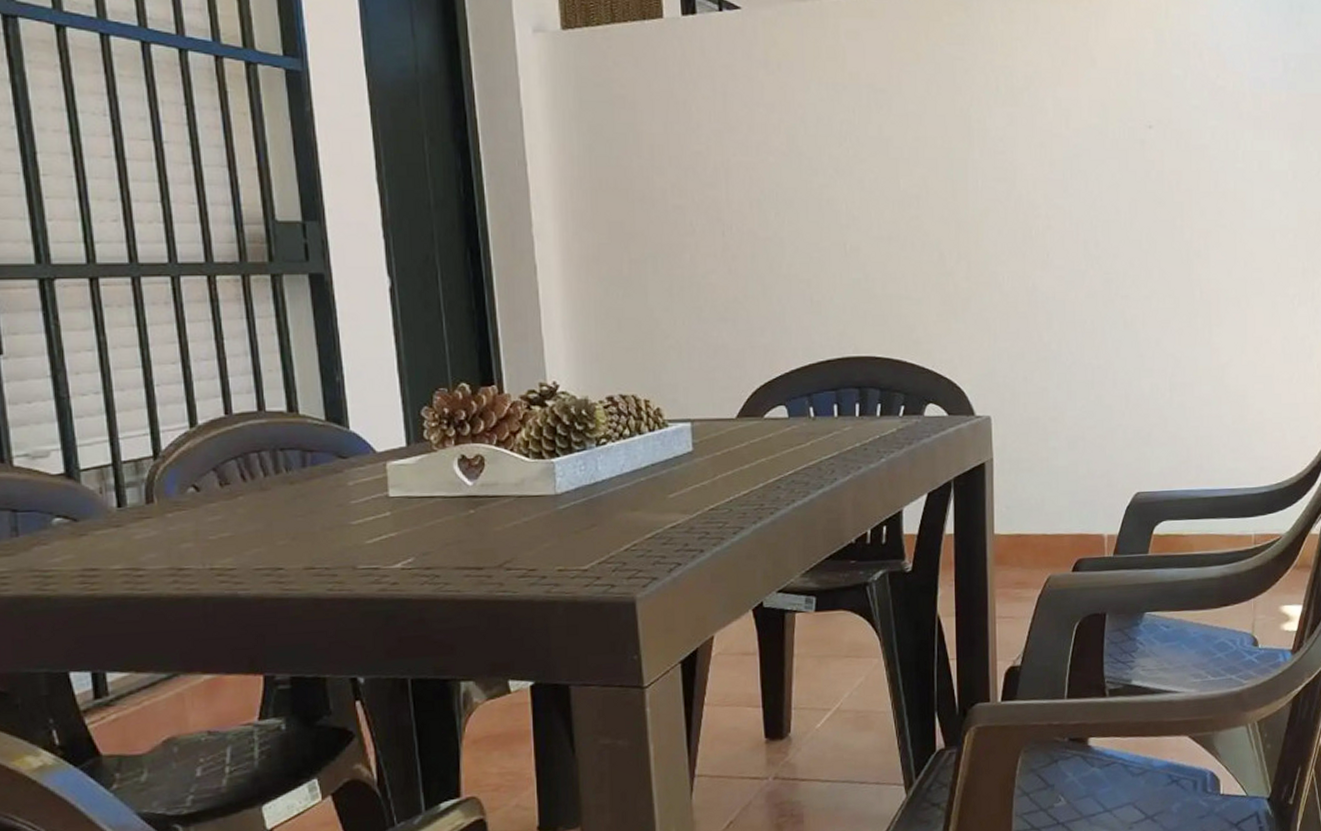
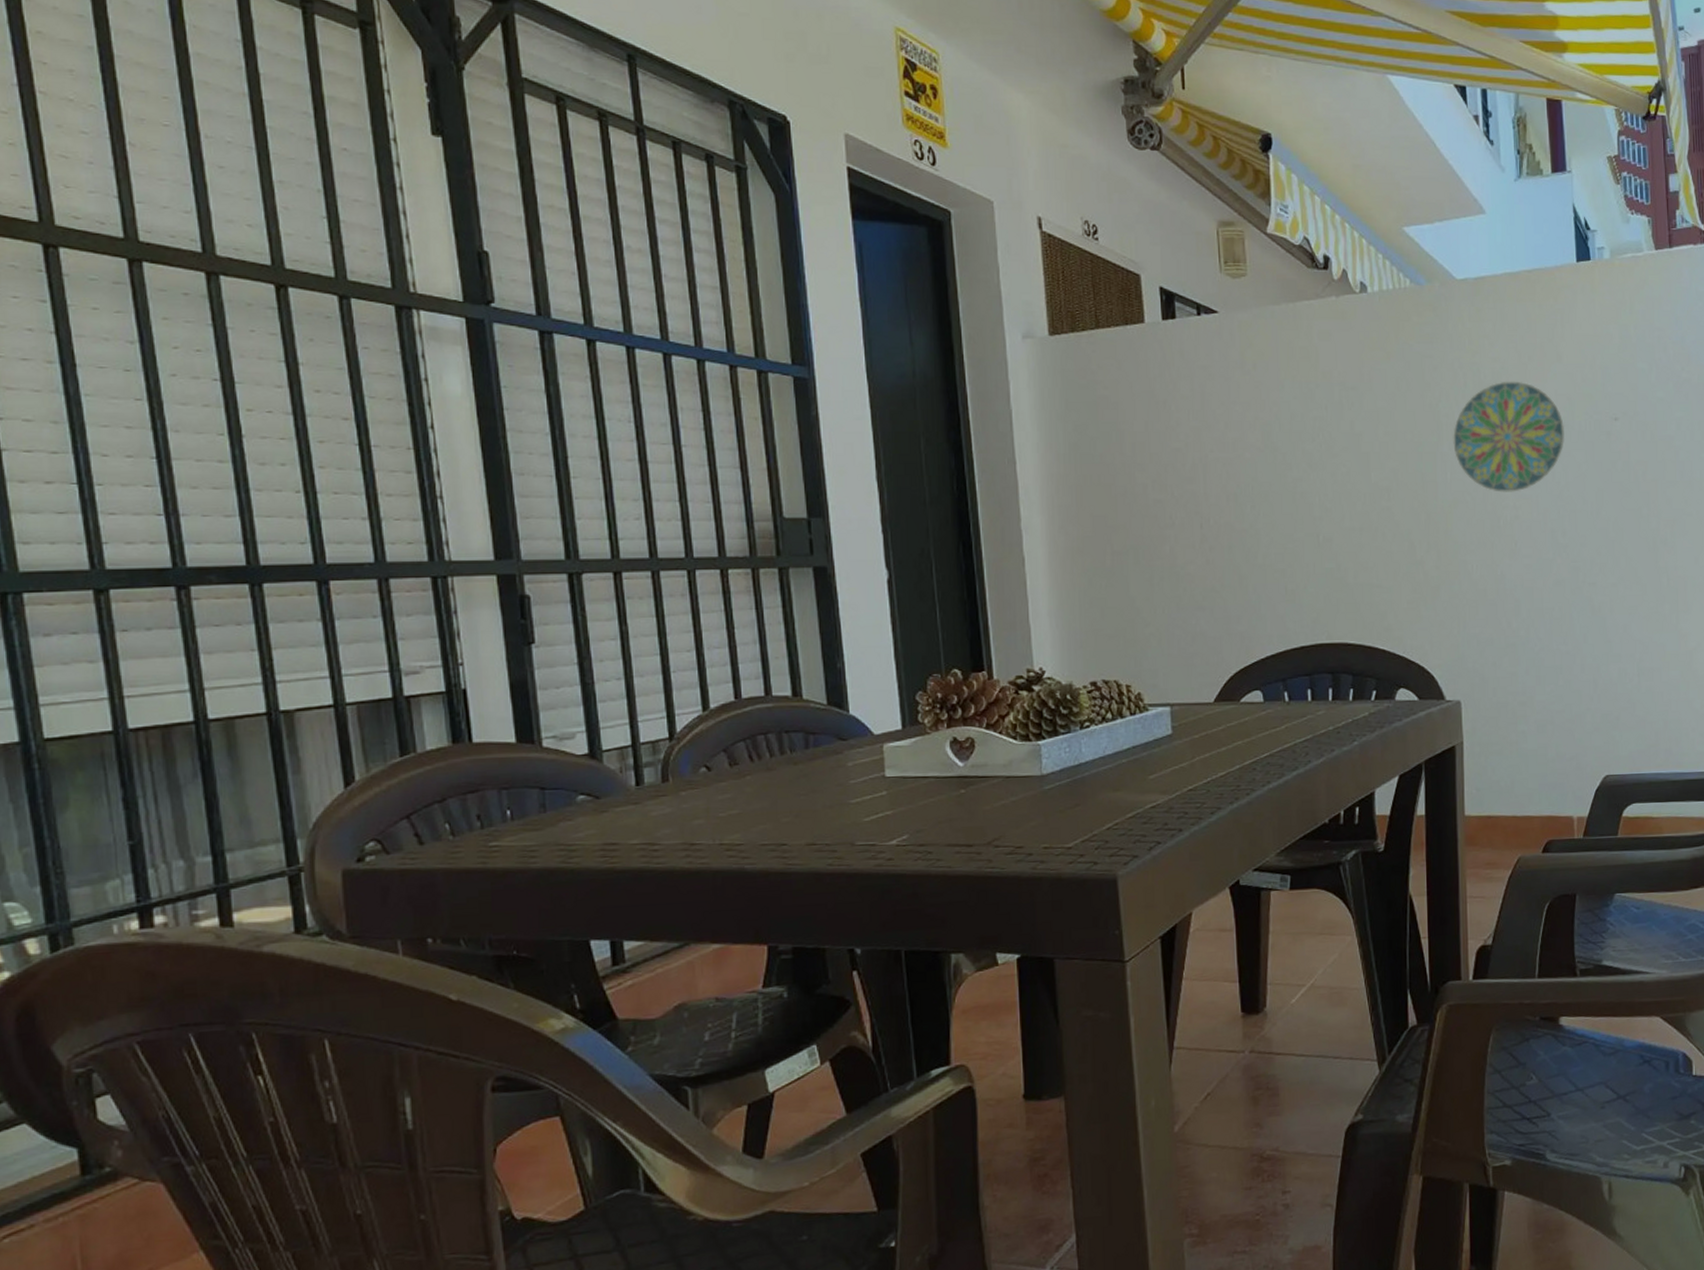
decorative plate: none [984,85,1098,201] -> present [1453,381,1564,492]

